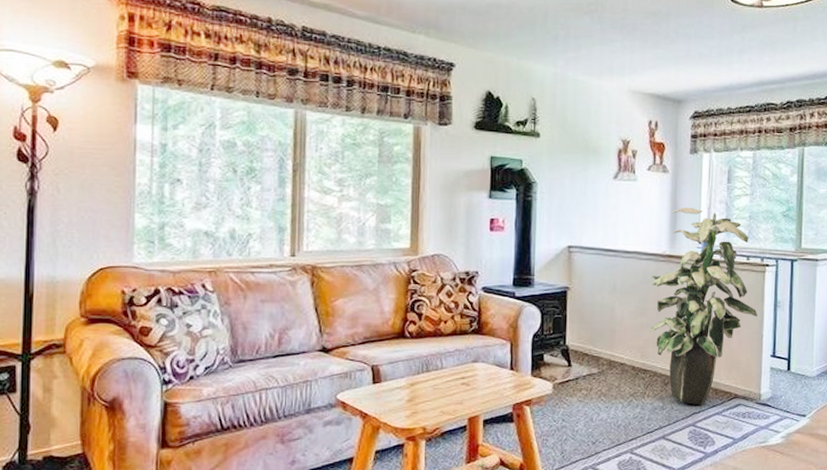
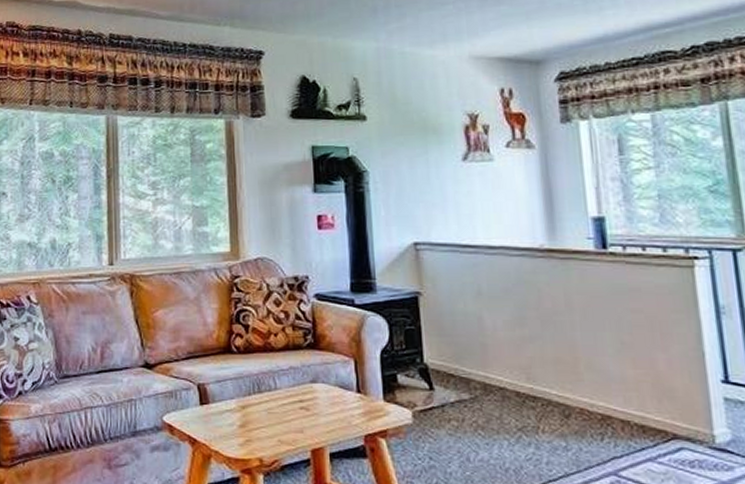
indoor plant: present [650,207,758,406] -> none [528,188,693,448]

